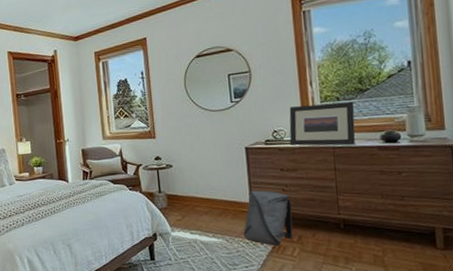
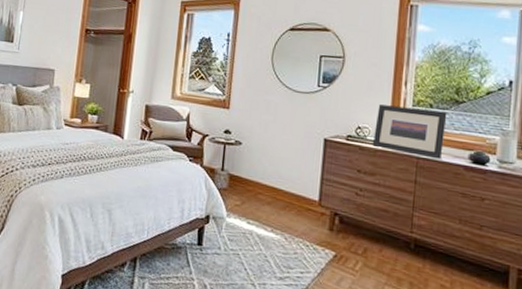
backpack: present [243,190,293,246] -> none [305,188,362,256]

